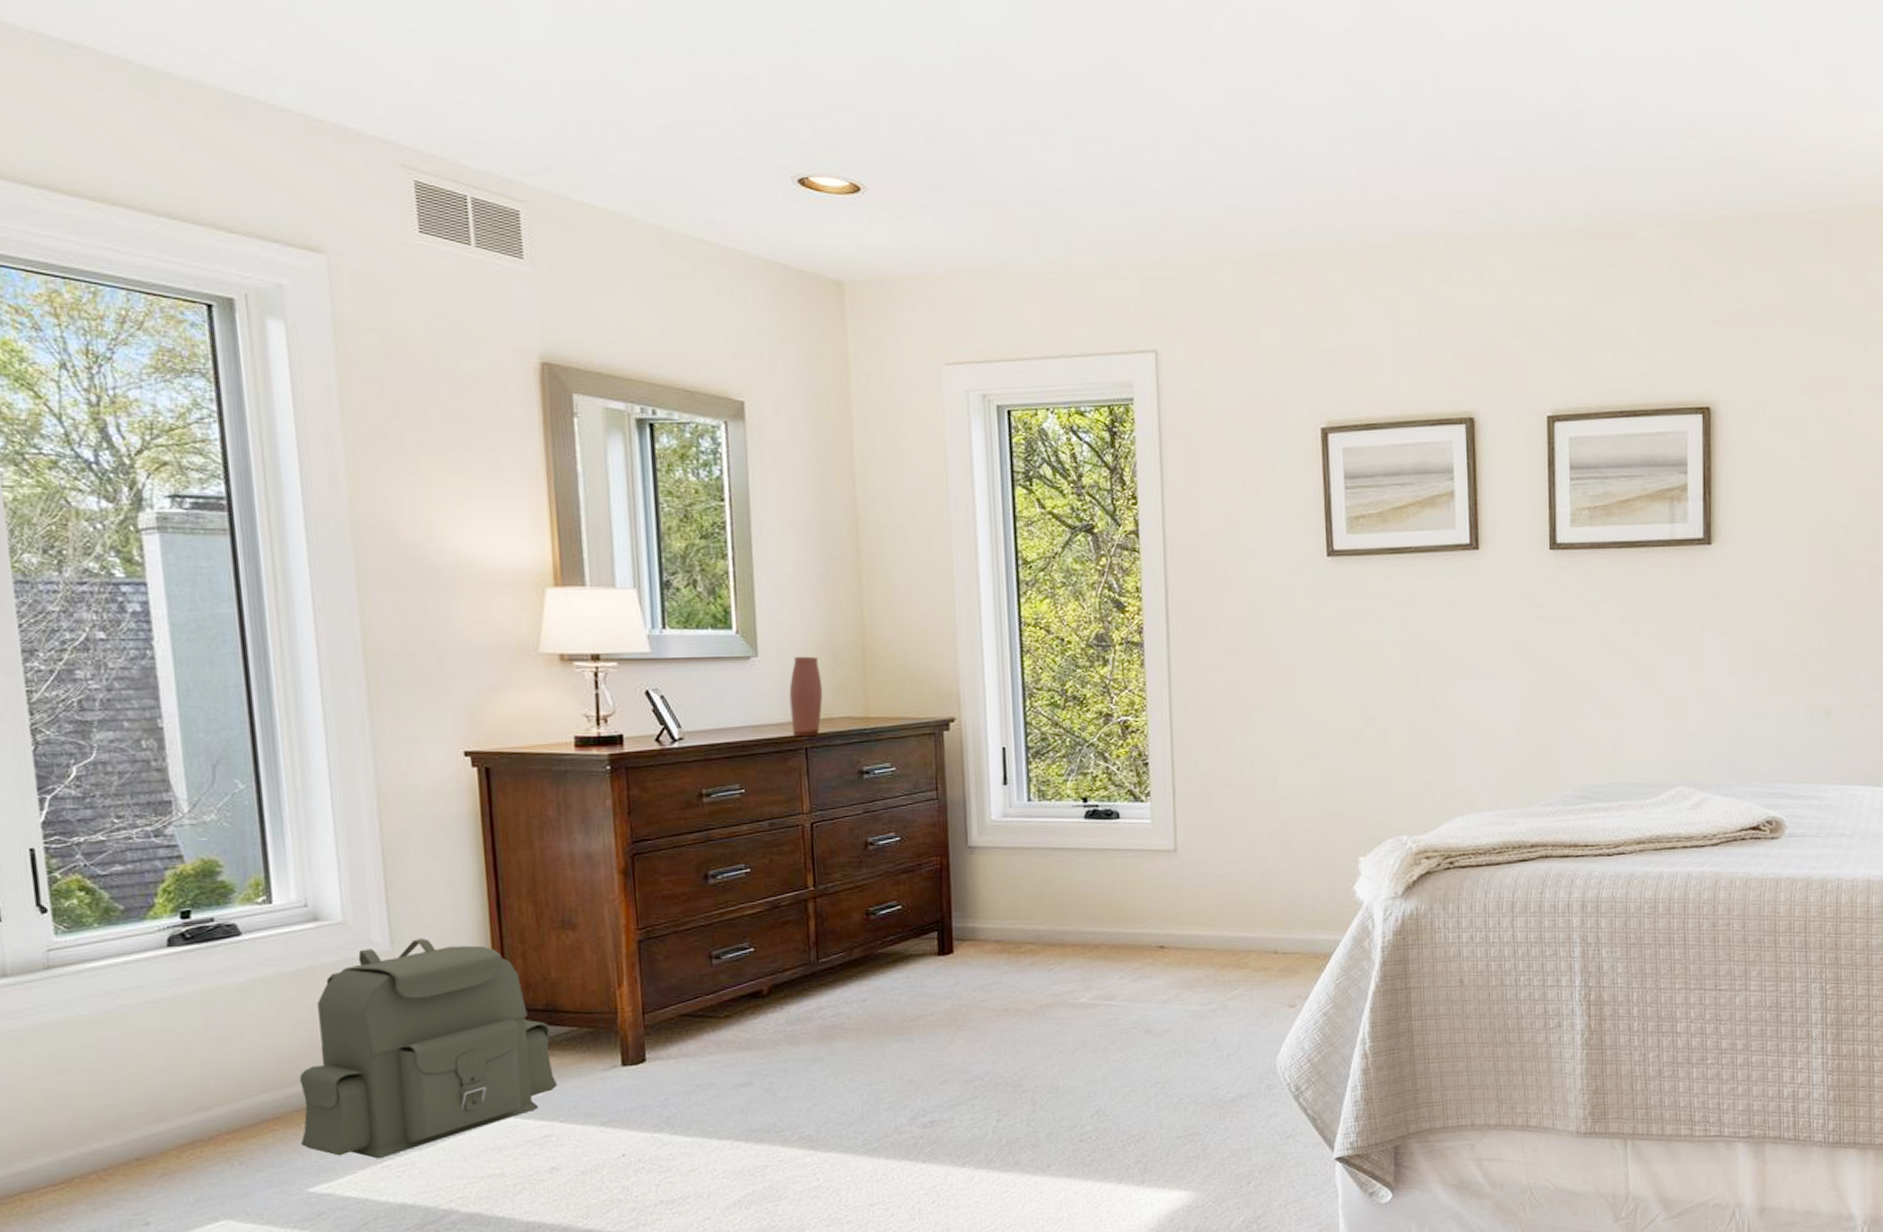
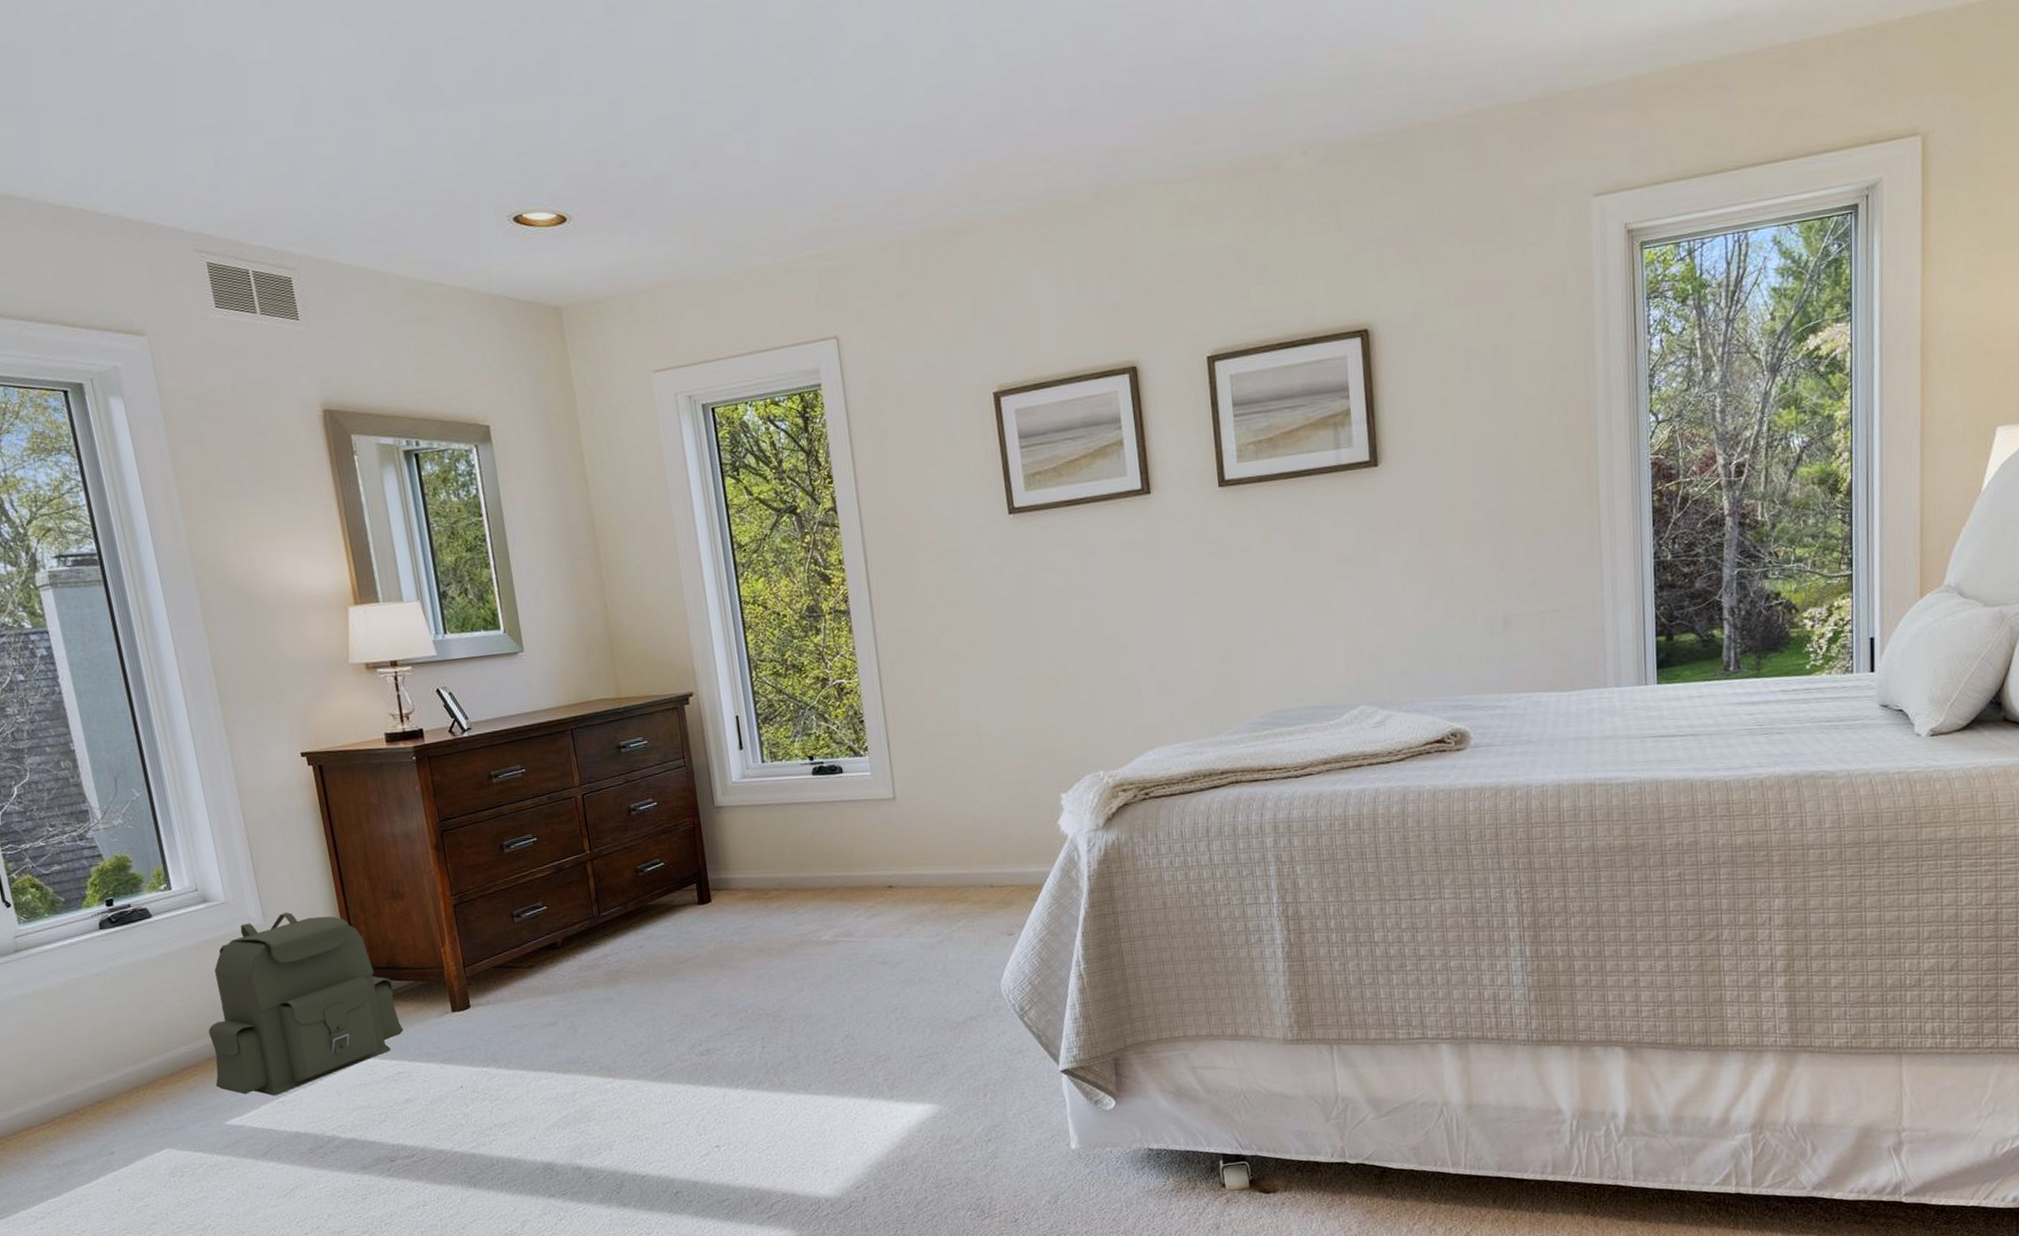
vase: present [789,656,823,737] -> none [552,647,581,720]

